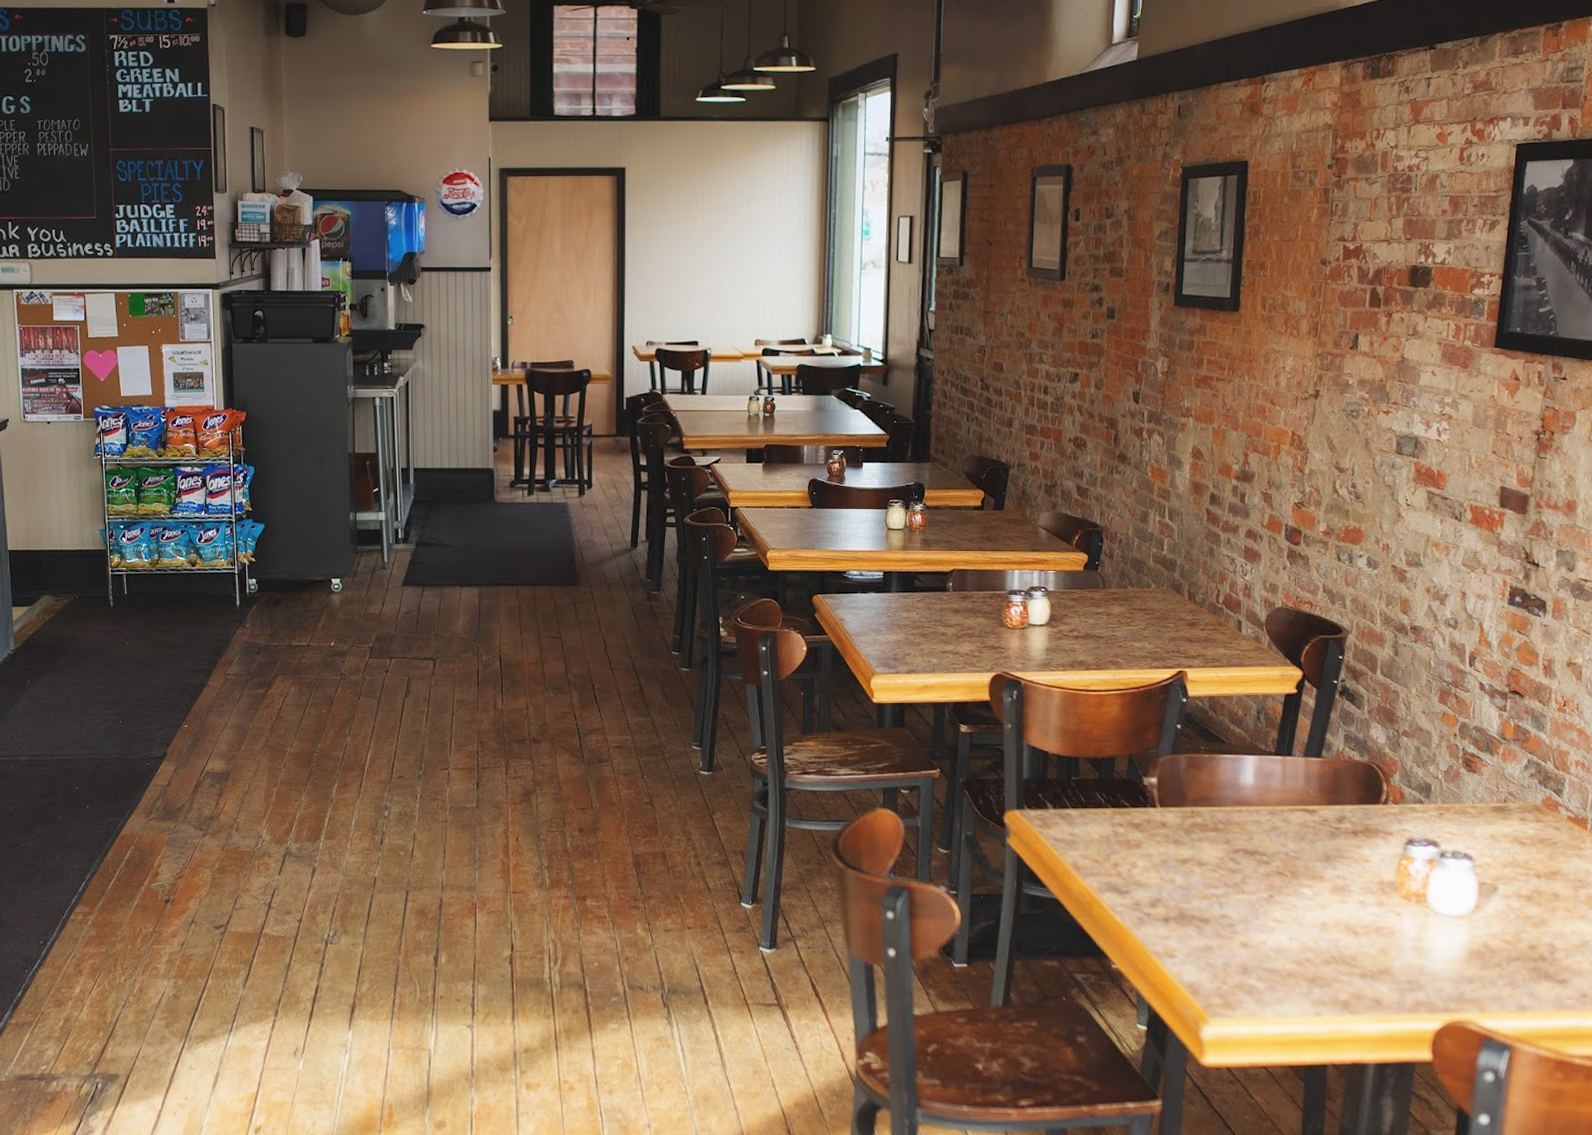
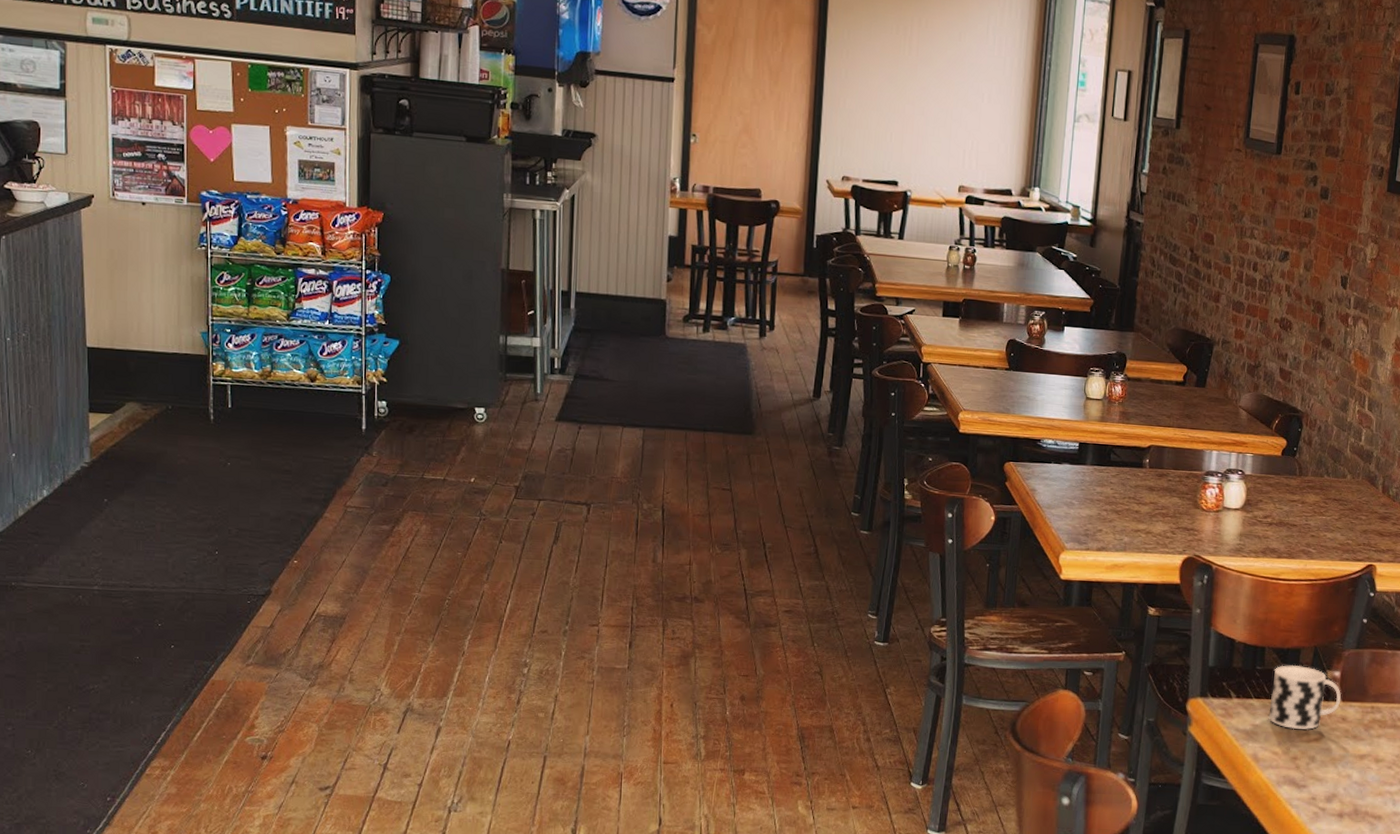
cup: none [1086,773,1160,837] -> present [1268,664,1342,730]

